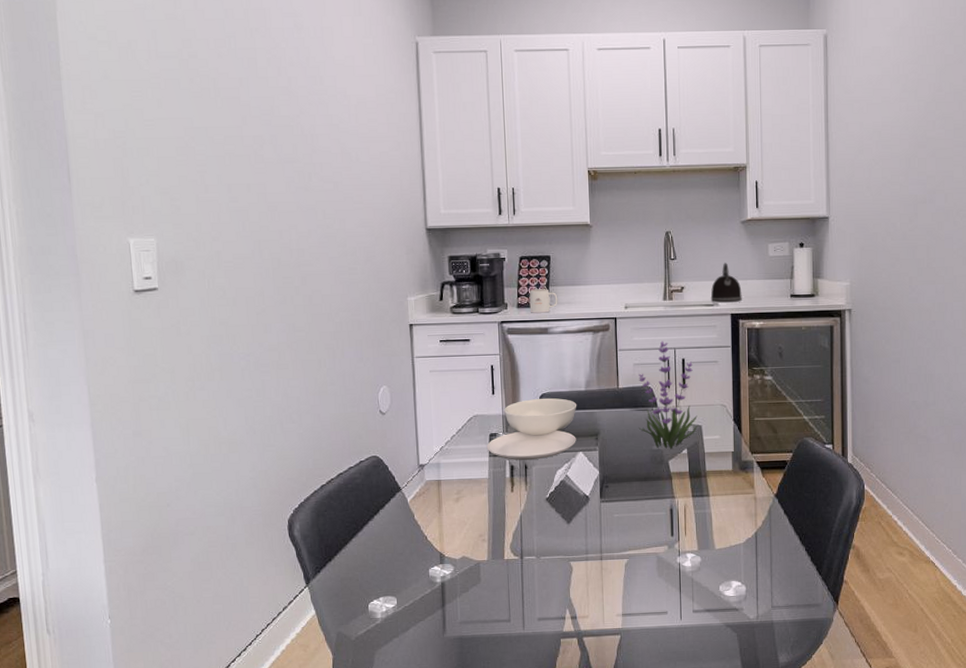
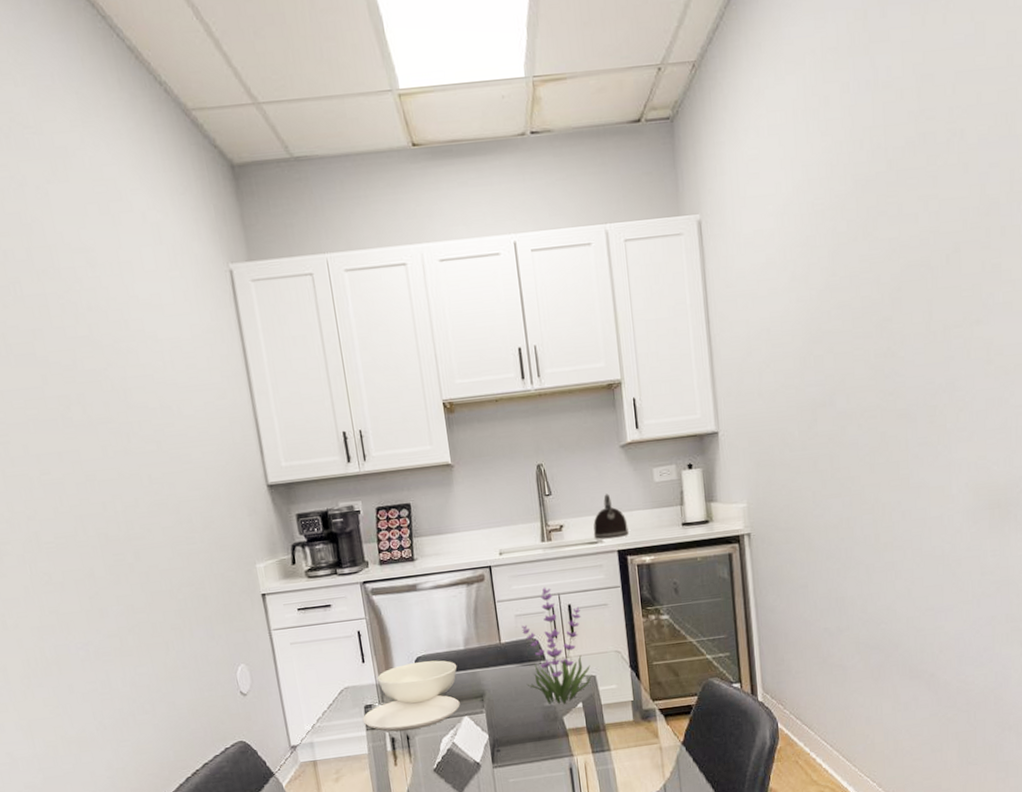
mug: present [529,289,558,313] -> none [391,541,425,570]

